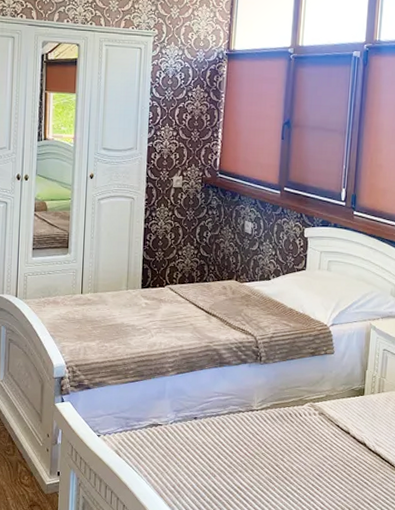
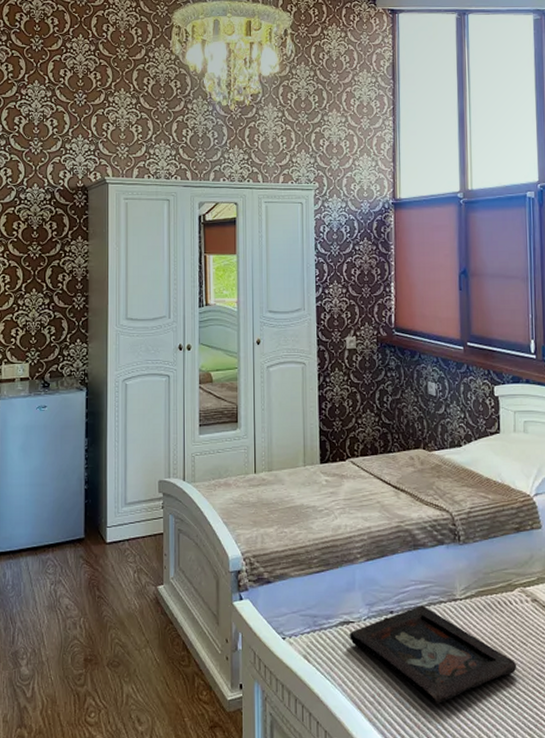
decorative tray: none [156,413,301,495] -> present [349,605,517,704]

